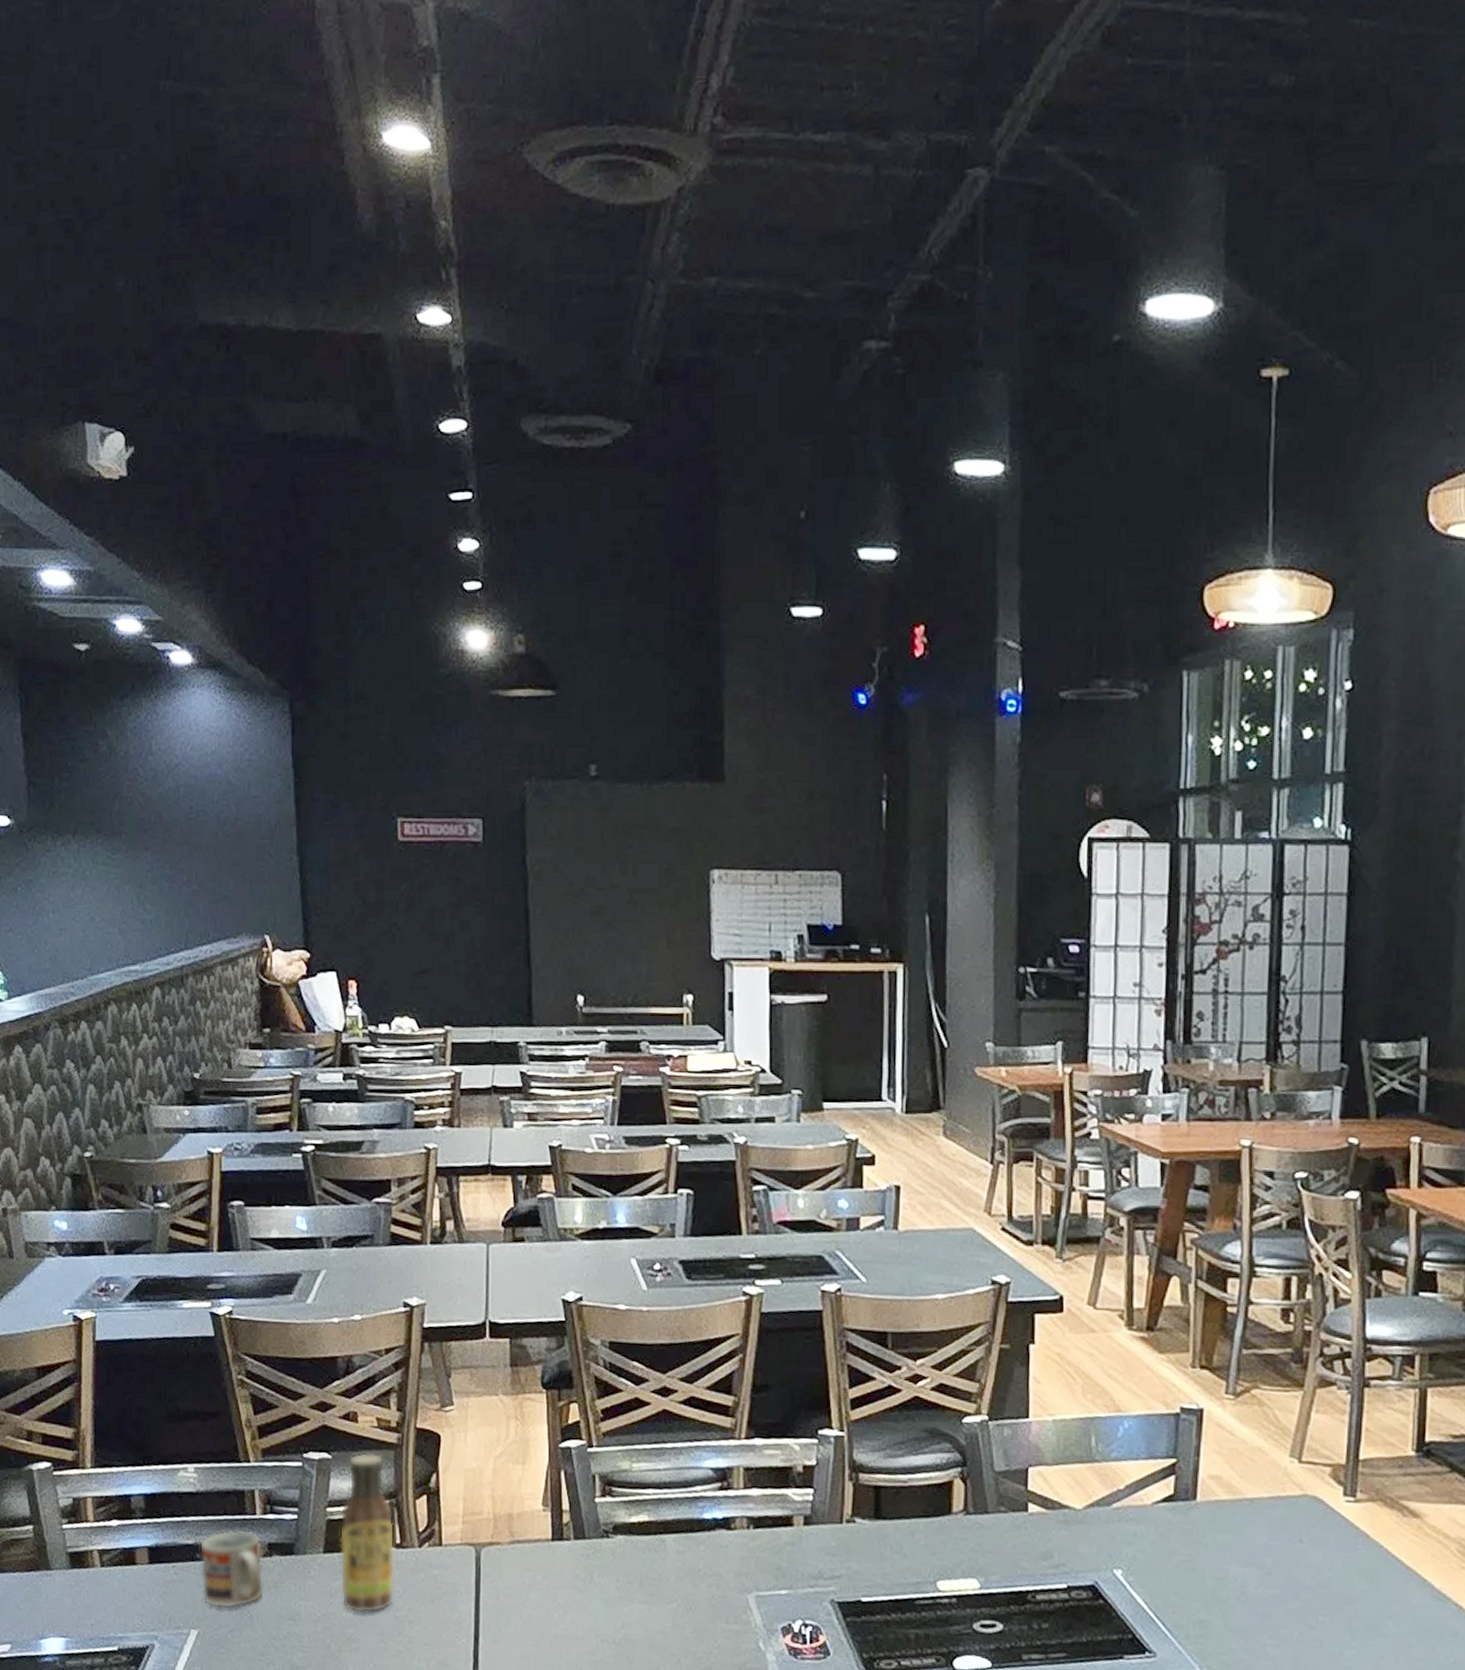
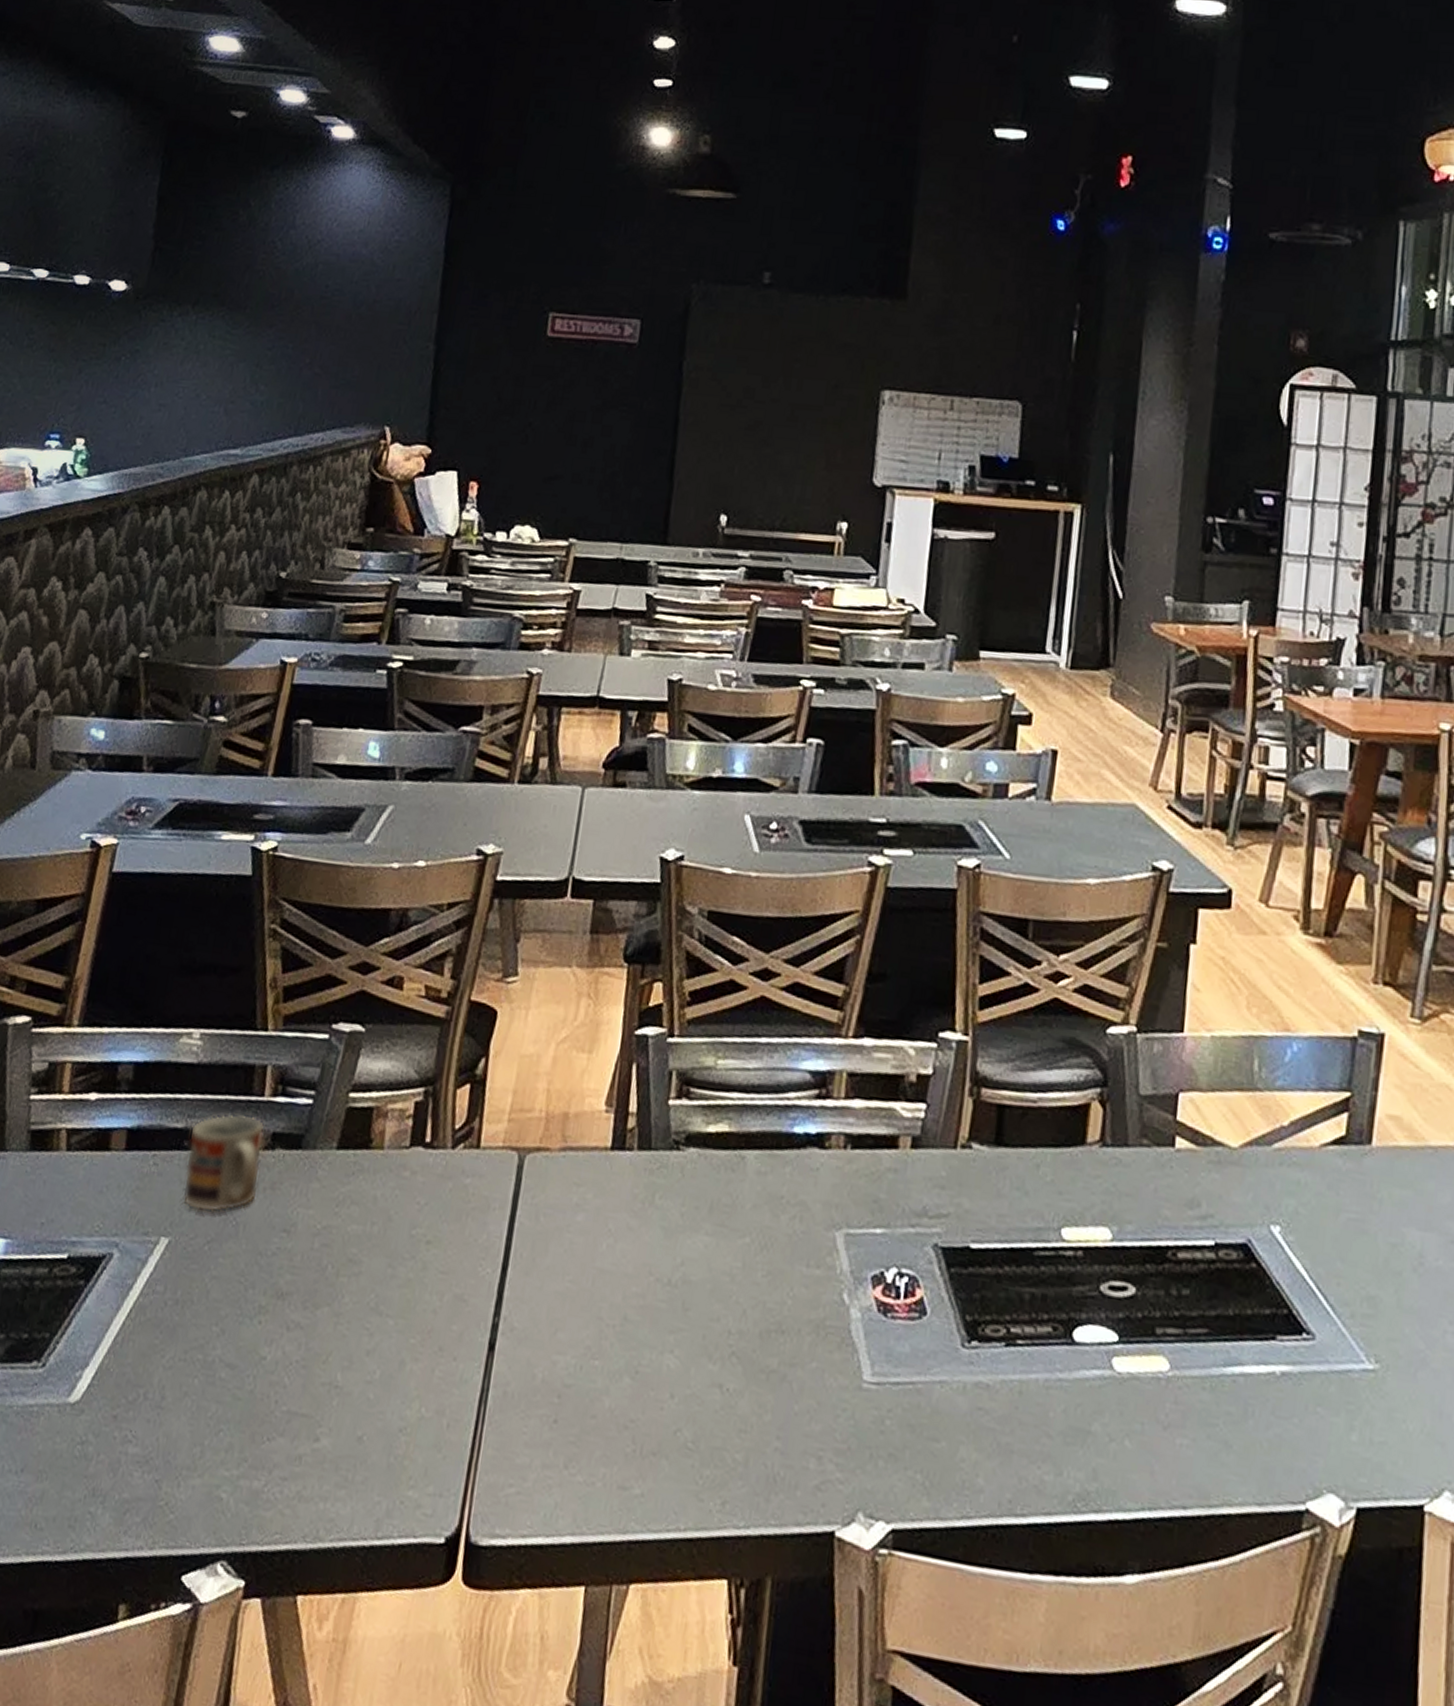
sauce bottle: present [339,1452,395,1614] -> none [349,1026,429,1229]

